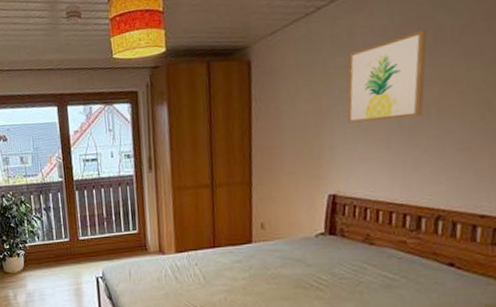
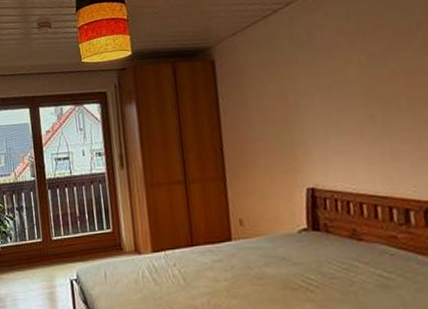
wall art: present [347,29,428,123] -> none [310,26,393,116]

